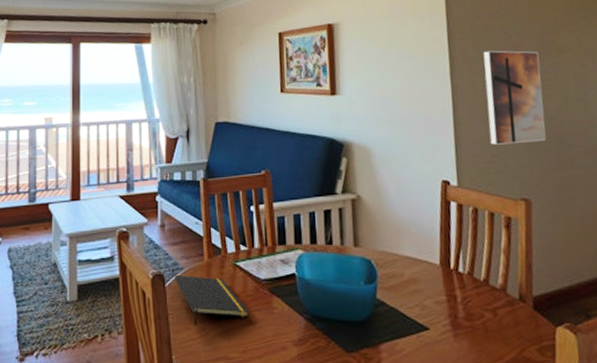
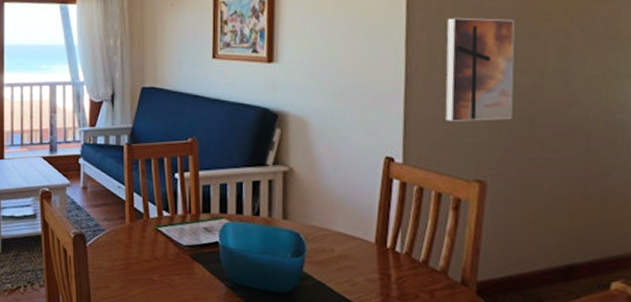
notepad: present [174,274,249,326] -> none [95,235,170,285]

